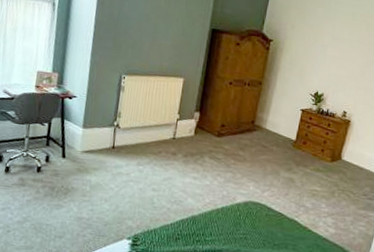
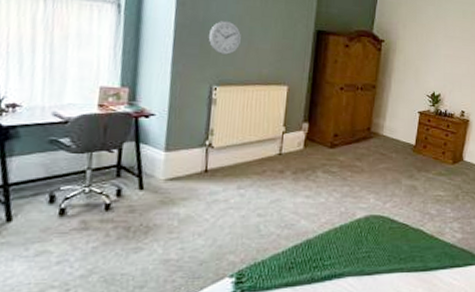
wall clock: none [121,18,147,48] -> present [209,20,241,55]

